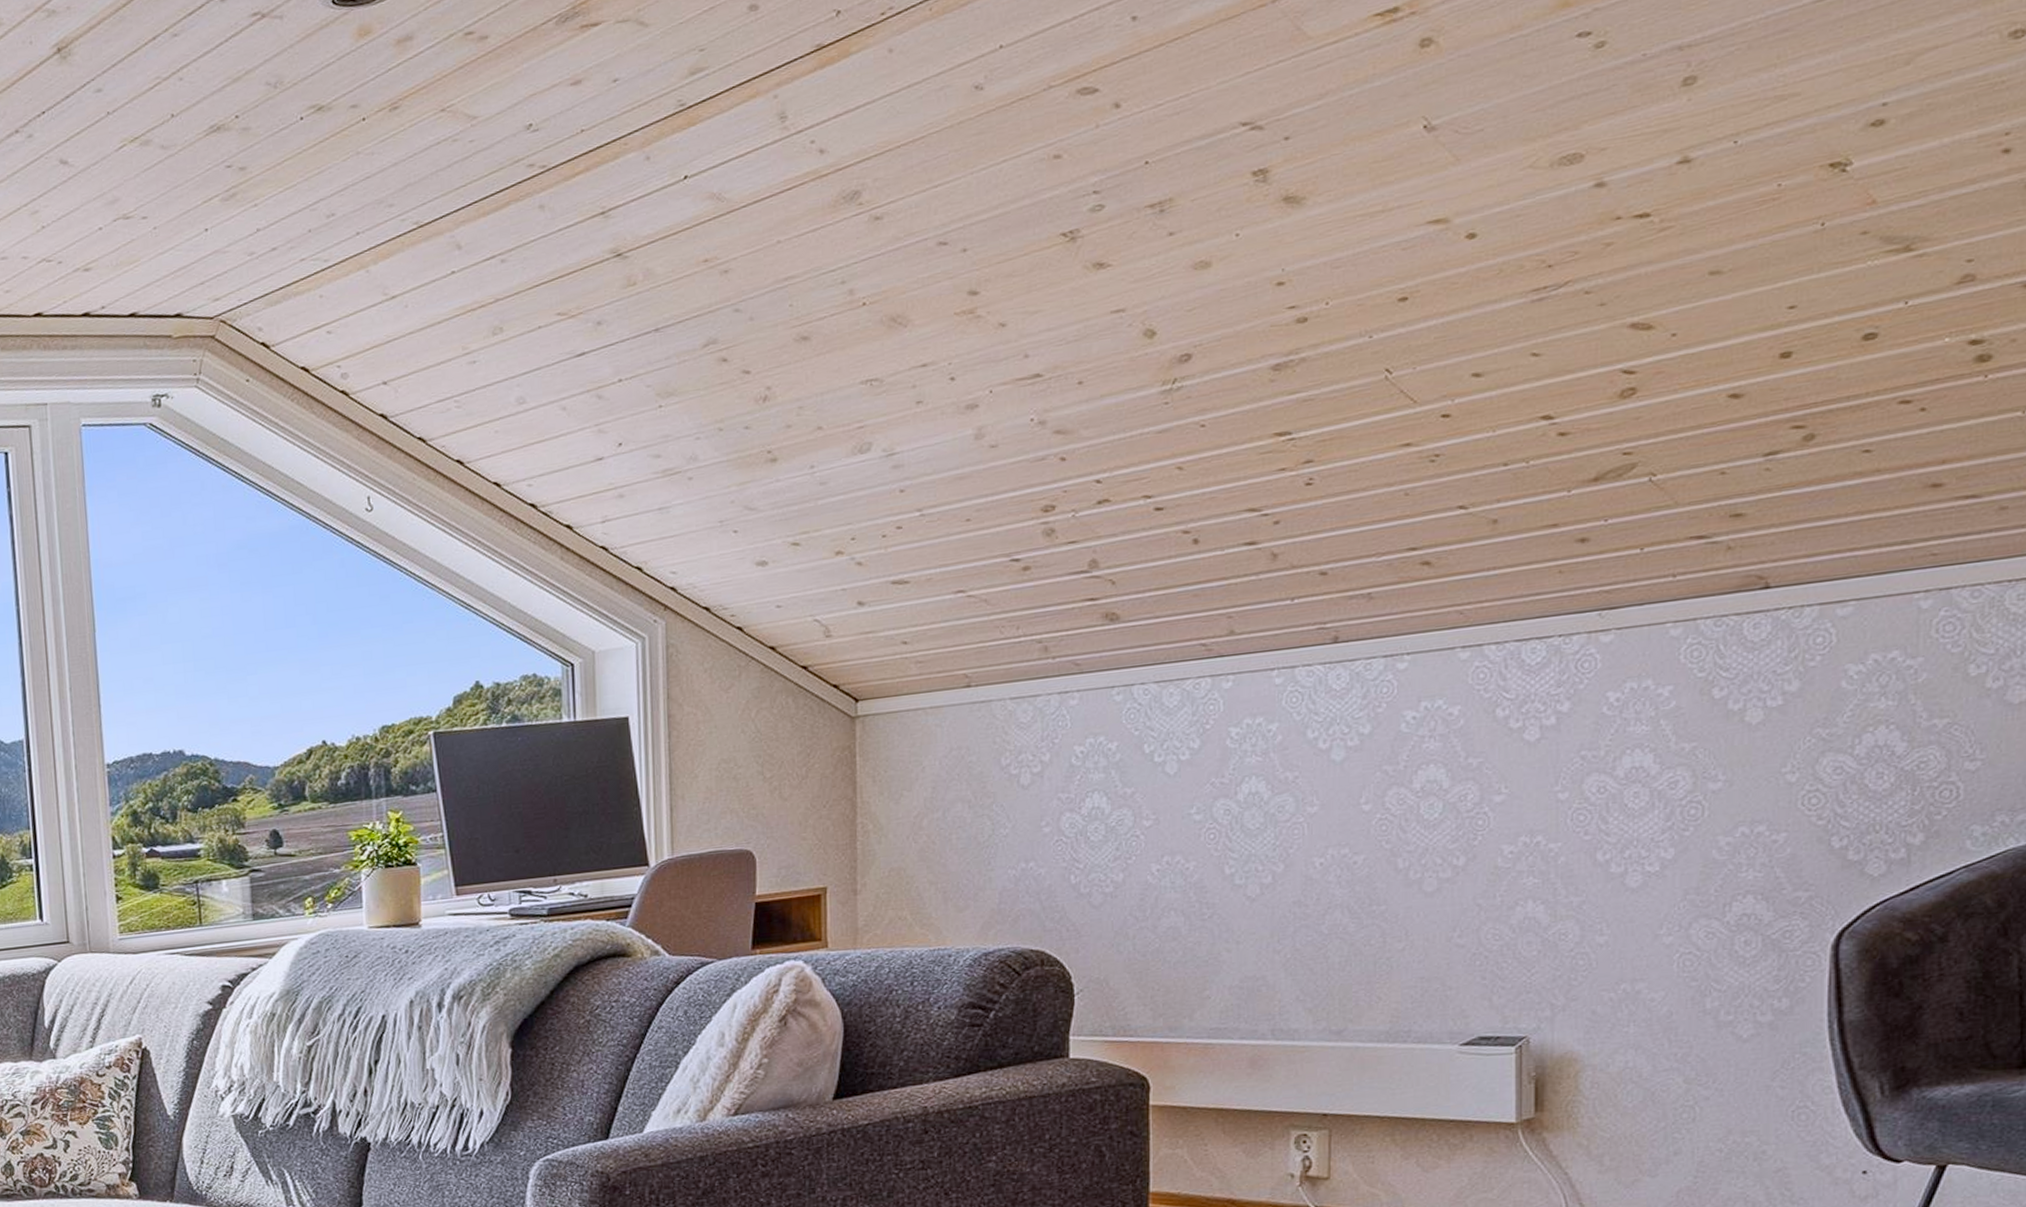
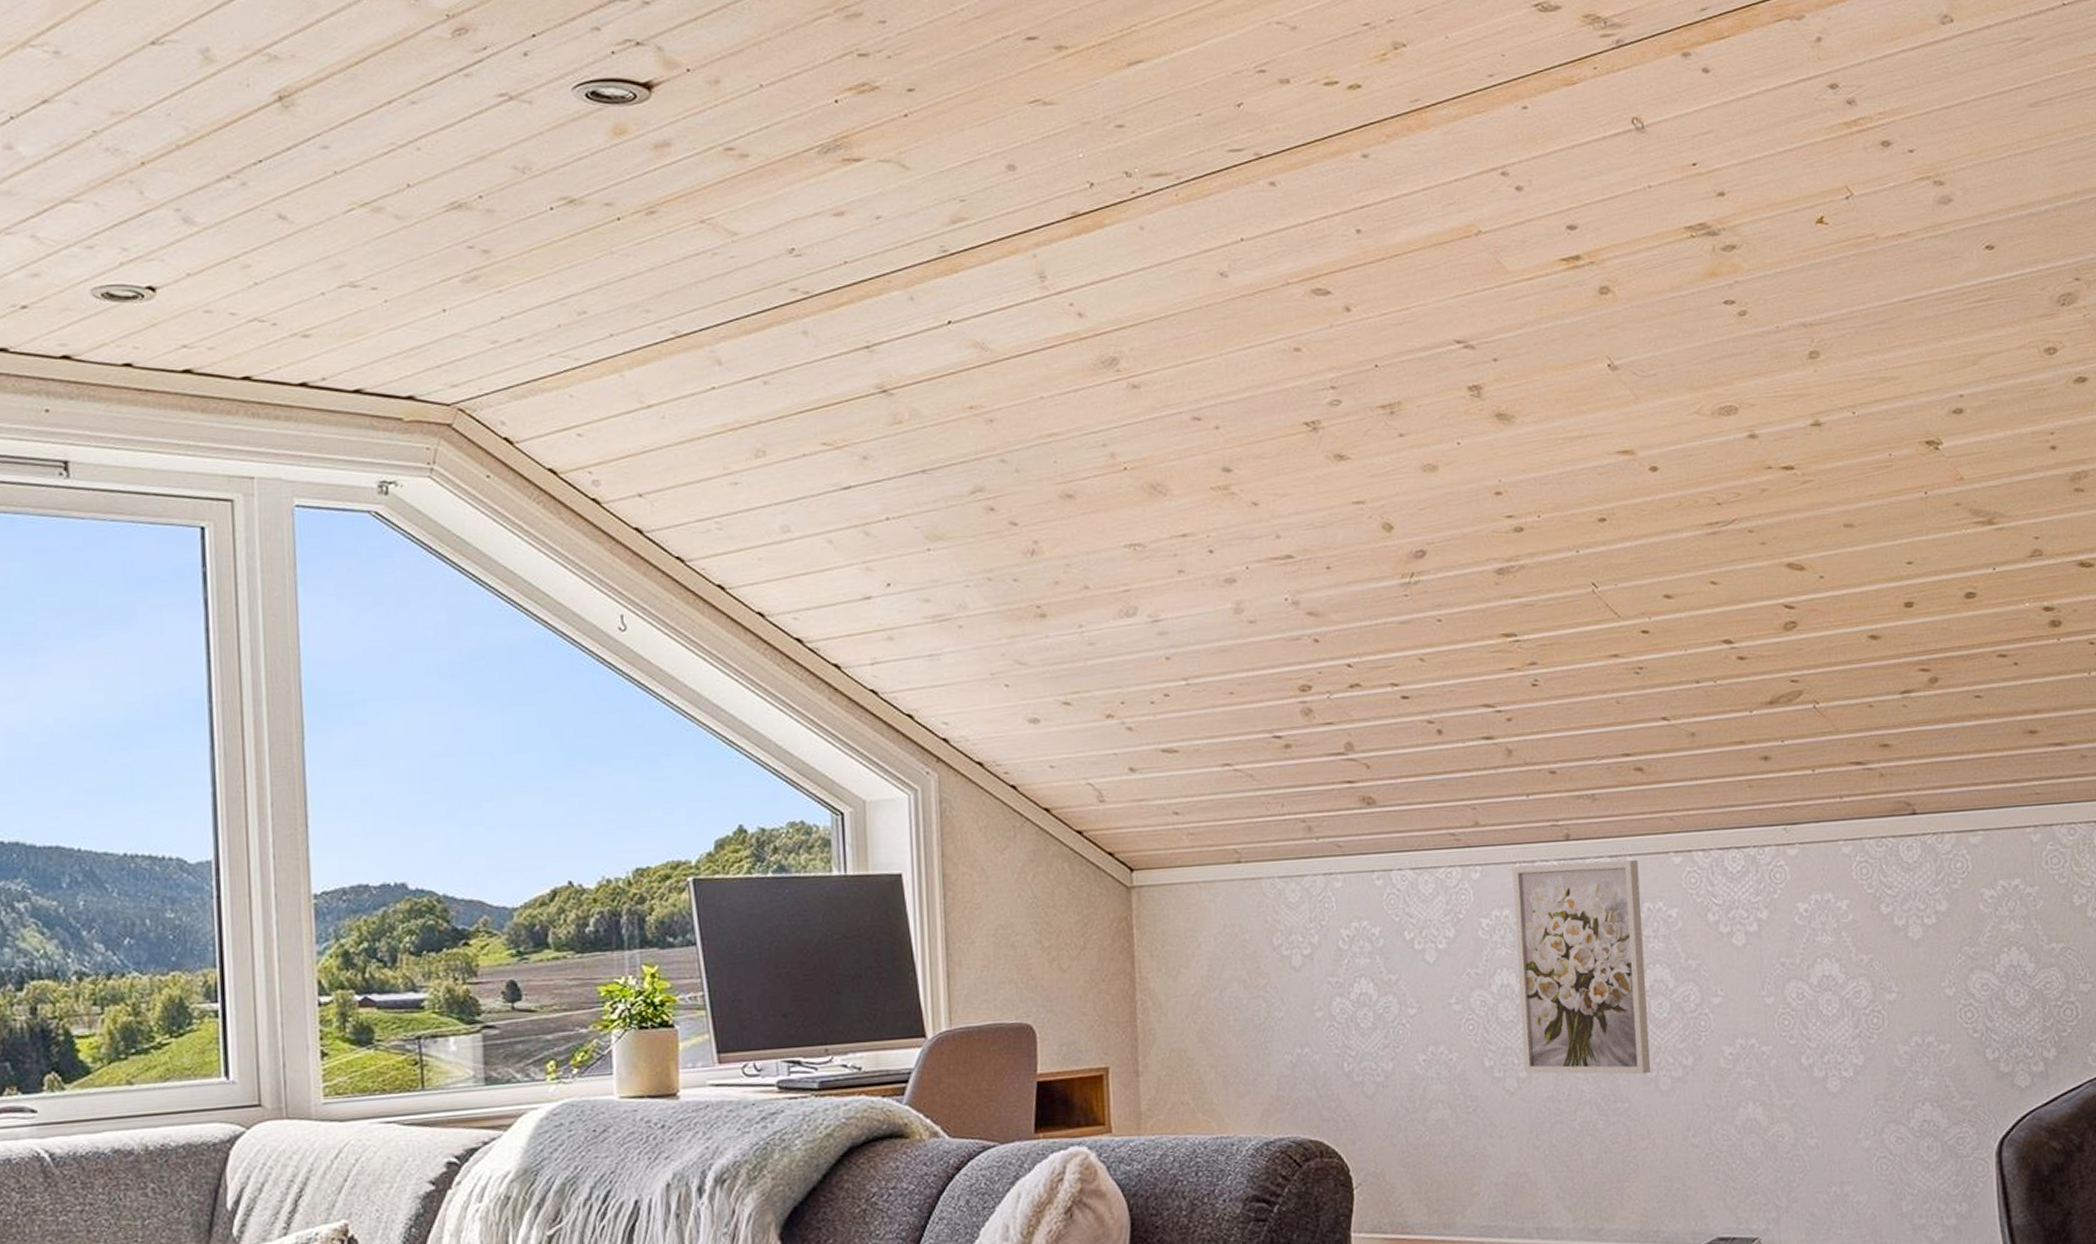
wall art: none [1268,658,1417,880] -> present [1512,860,1651,1075]

